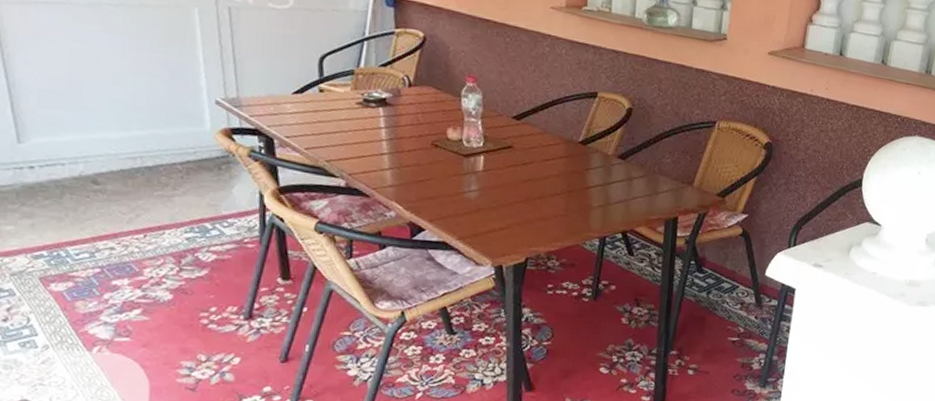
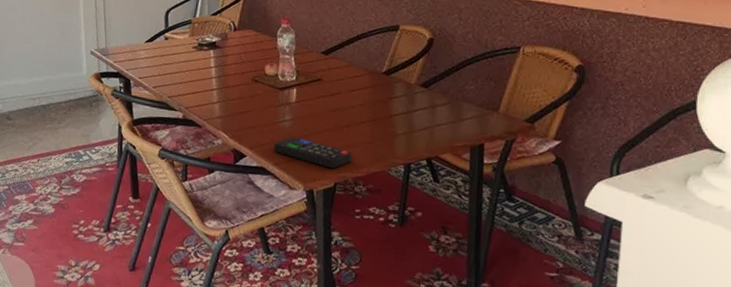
remote control: none [457,209,545,243] -> present [273,137,352,169]

